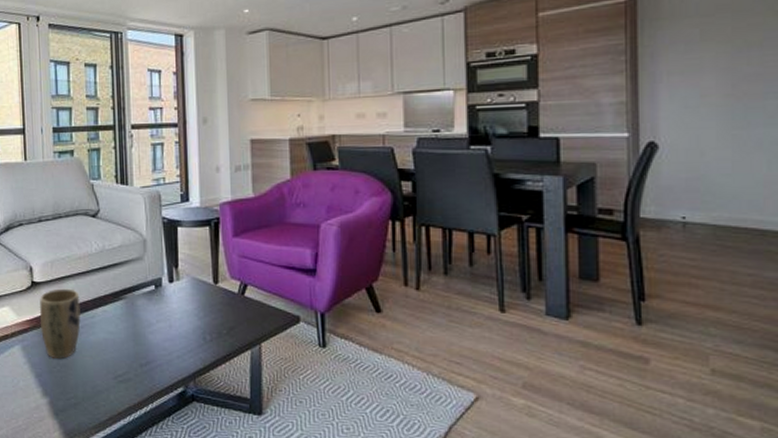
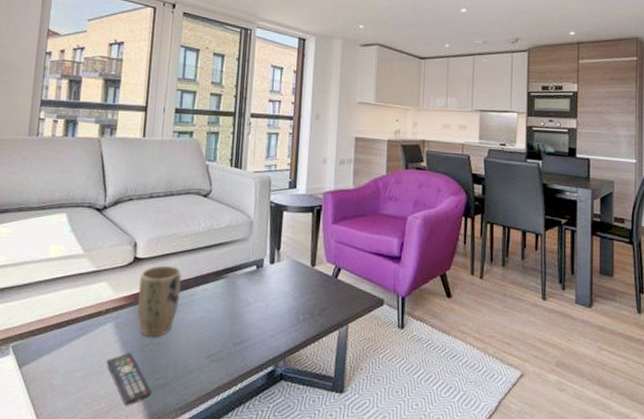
remote control: none [18,373,65,424] -> present [106,352,152,406]

